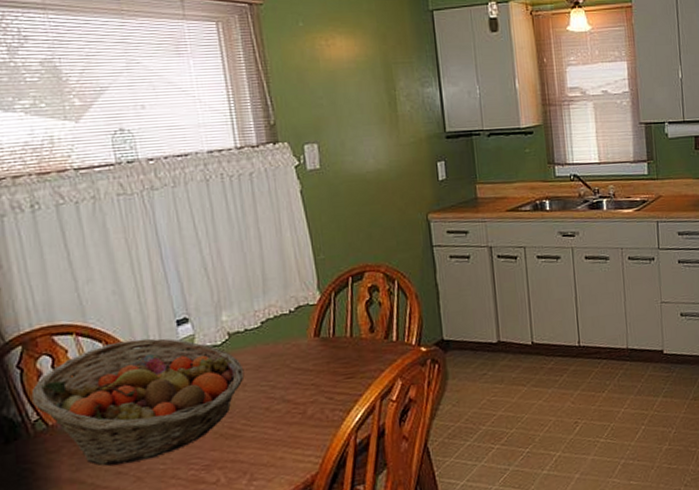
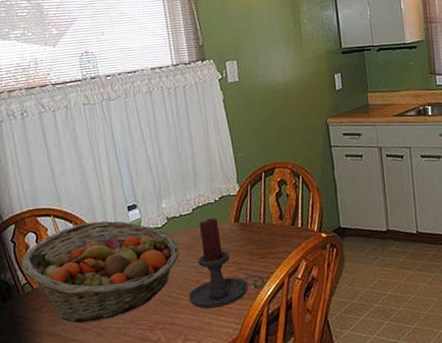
candle holder: none [255,332,352,441] -> present [188,218,265,309]

